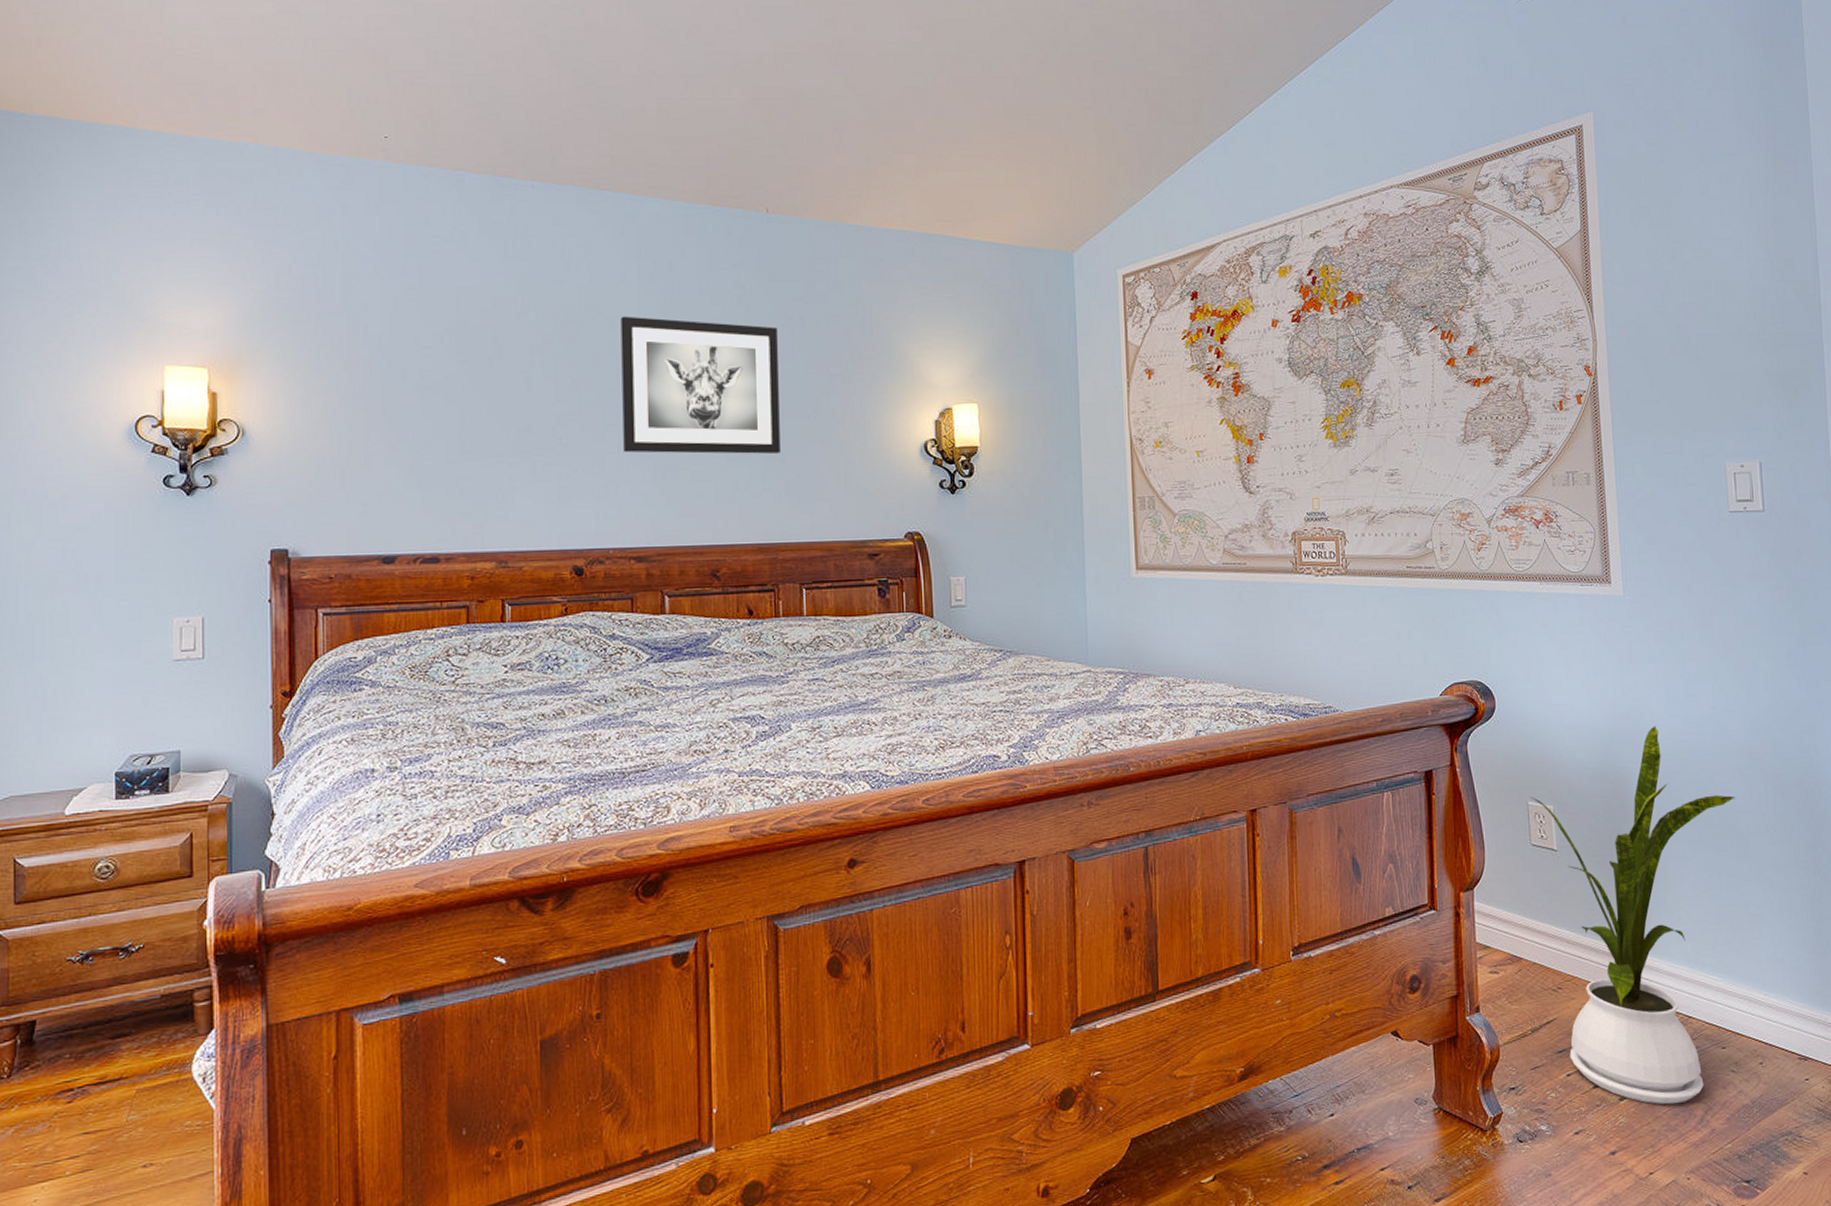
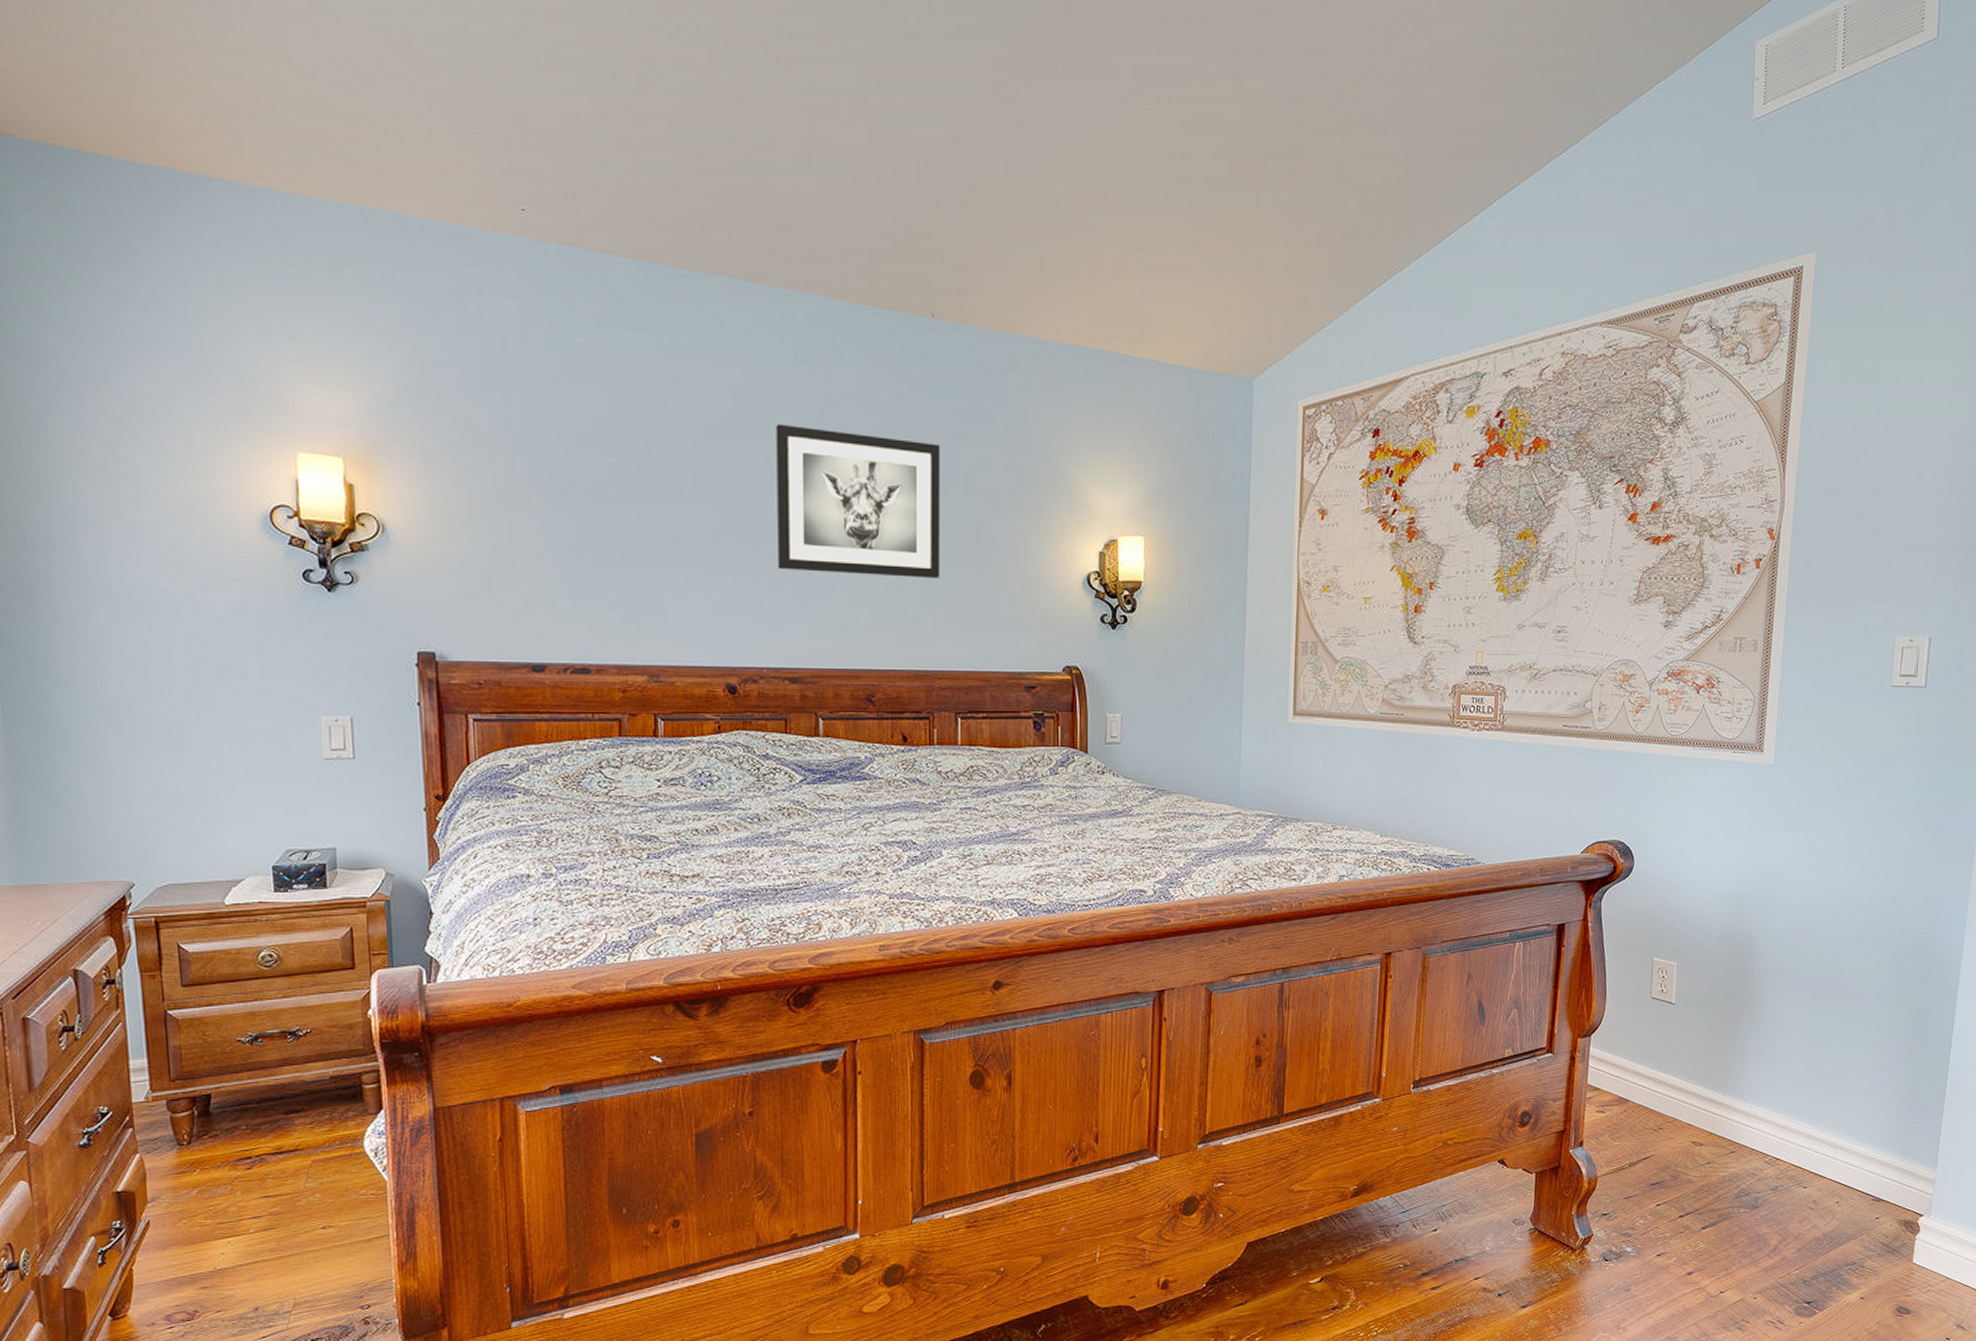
house plant: present [1530,726,1737,1105] -> none [1655,892,1854,1235]

